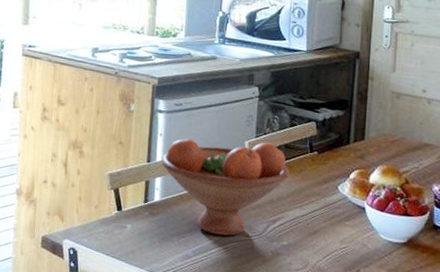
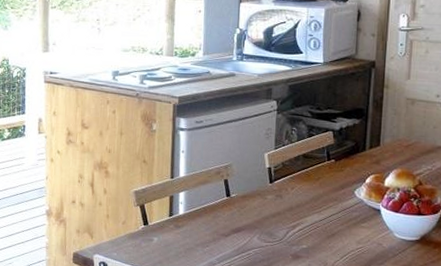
fruit bowl: present [161,138,289,236] -> none [185,153,308,243]

